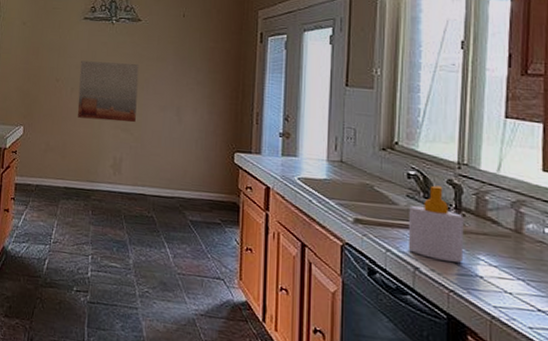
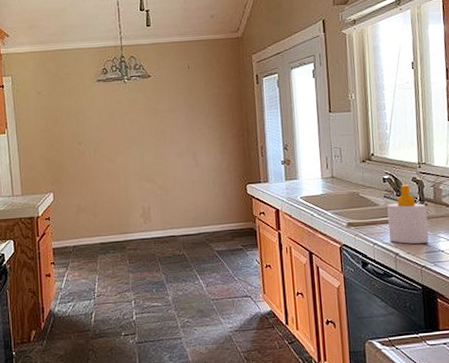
wall art: present [77,60,139,123] -> none [100,118,158,176]

